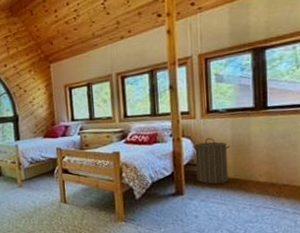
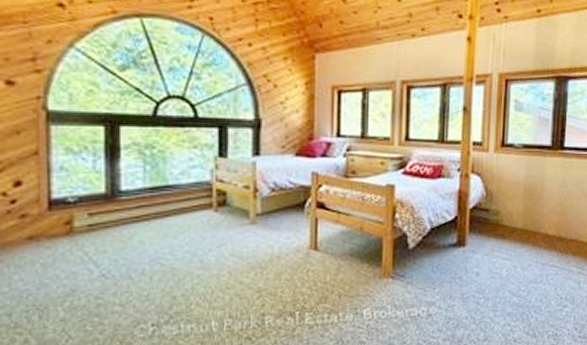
laundry hamper: present [192,138,230,184] -> none [481,178,522,234]

